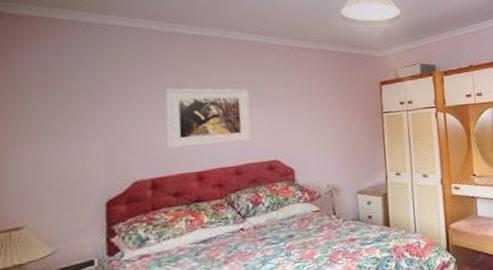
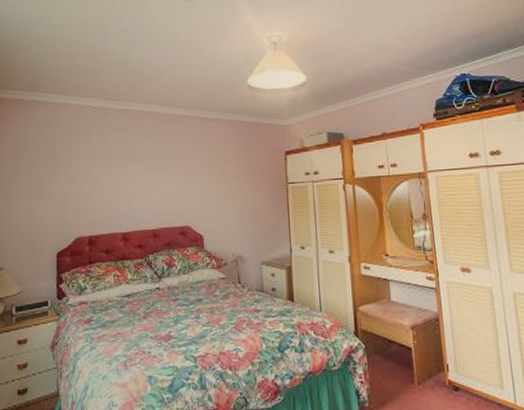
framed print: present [167,88,251,148] -> none [100,157,166,210]

